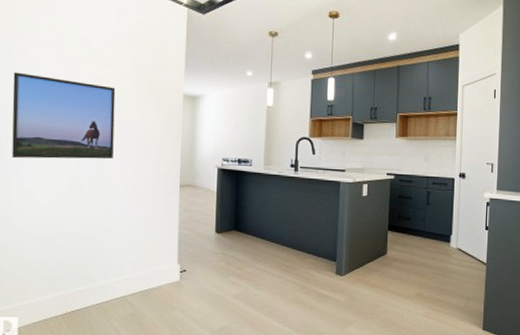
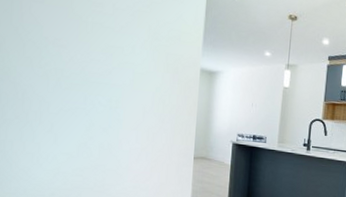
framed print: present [12,72,116,159] -> none [13,30,130,127]

